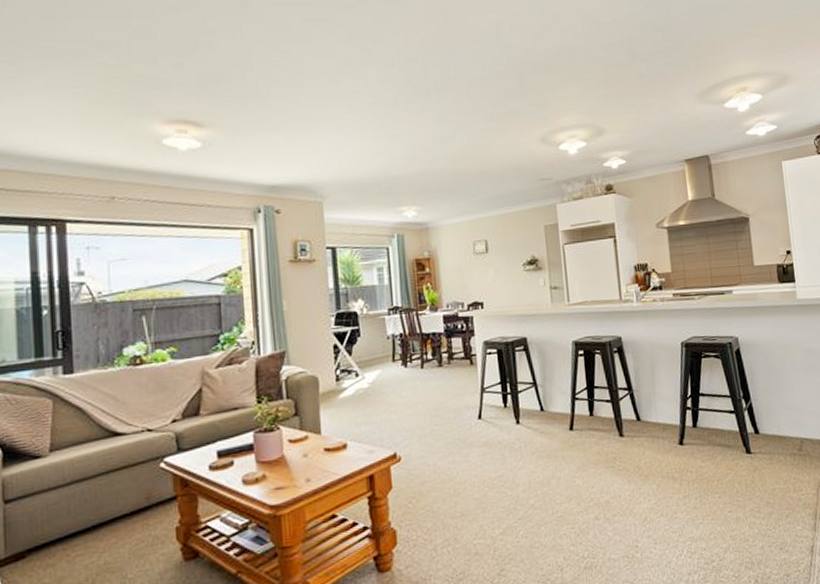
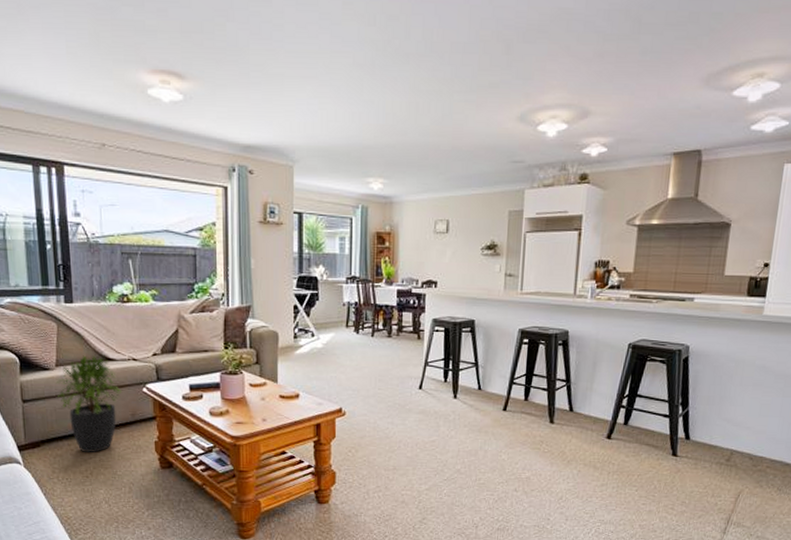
potted plant: none [49,432,135,556] -> present [56,355,123,452]

